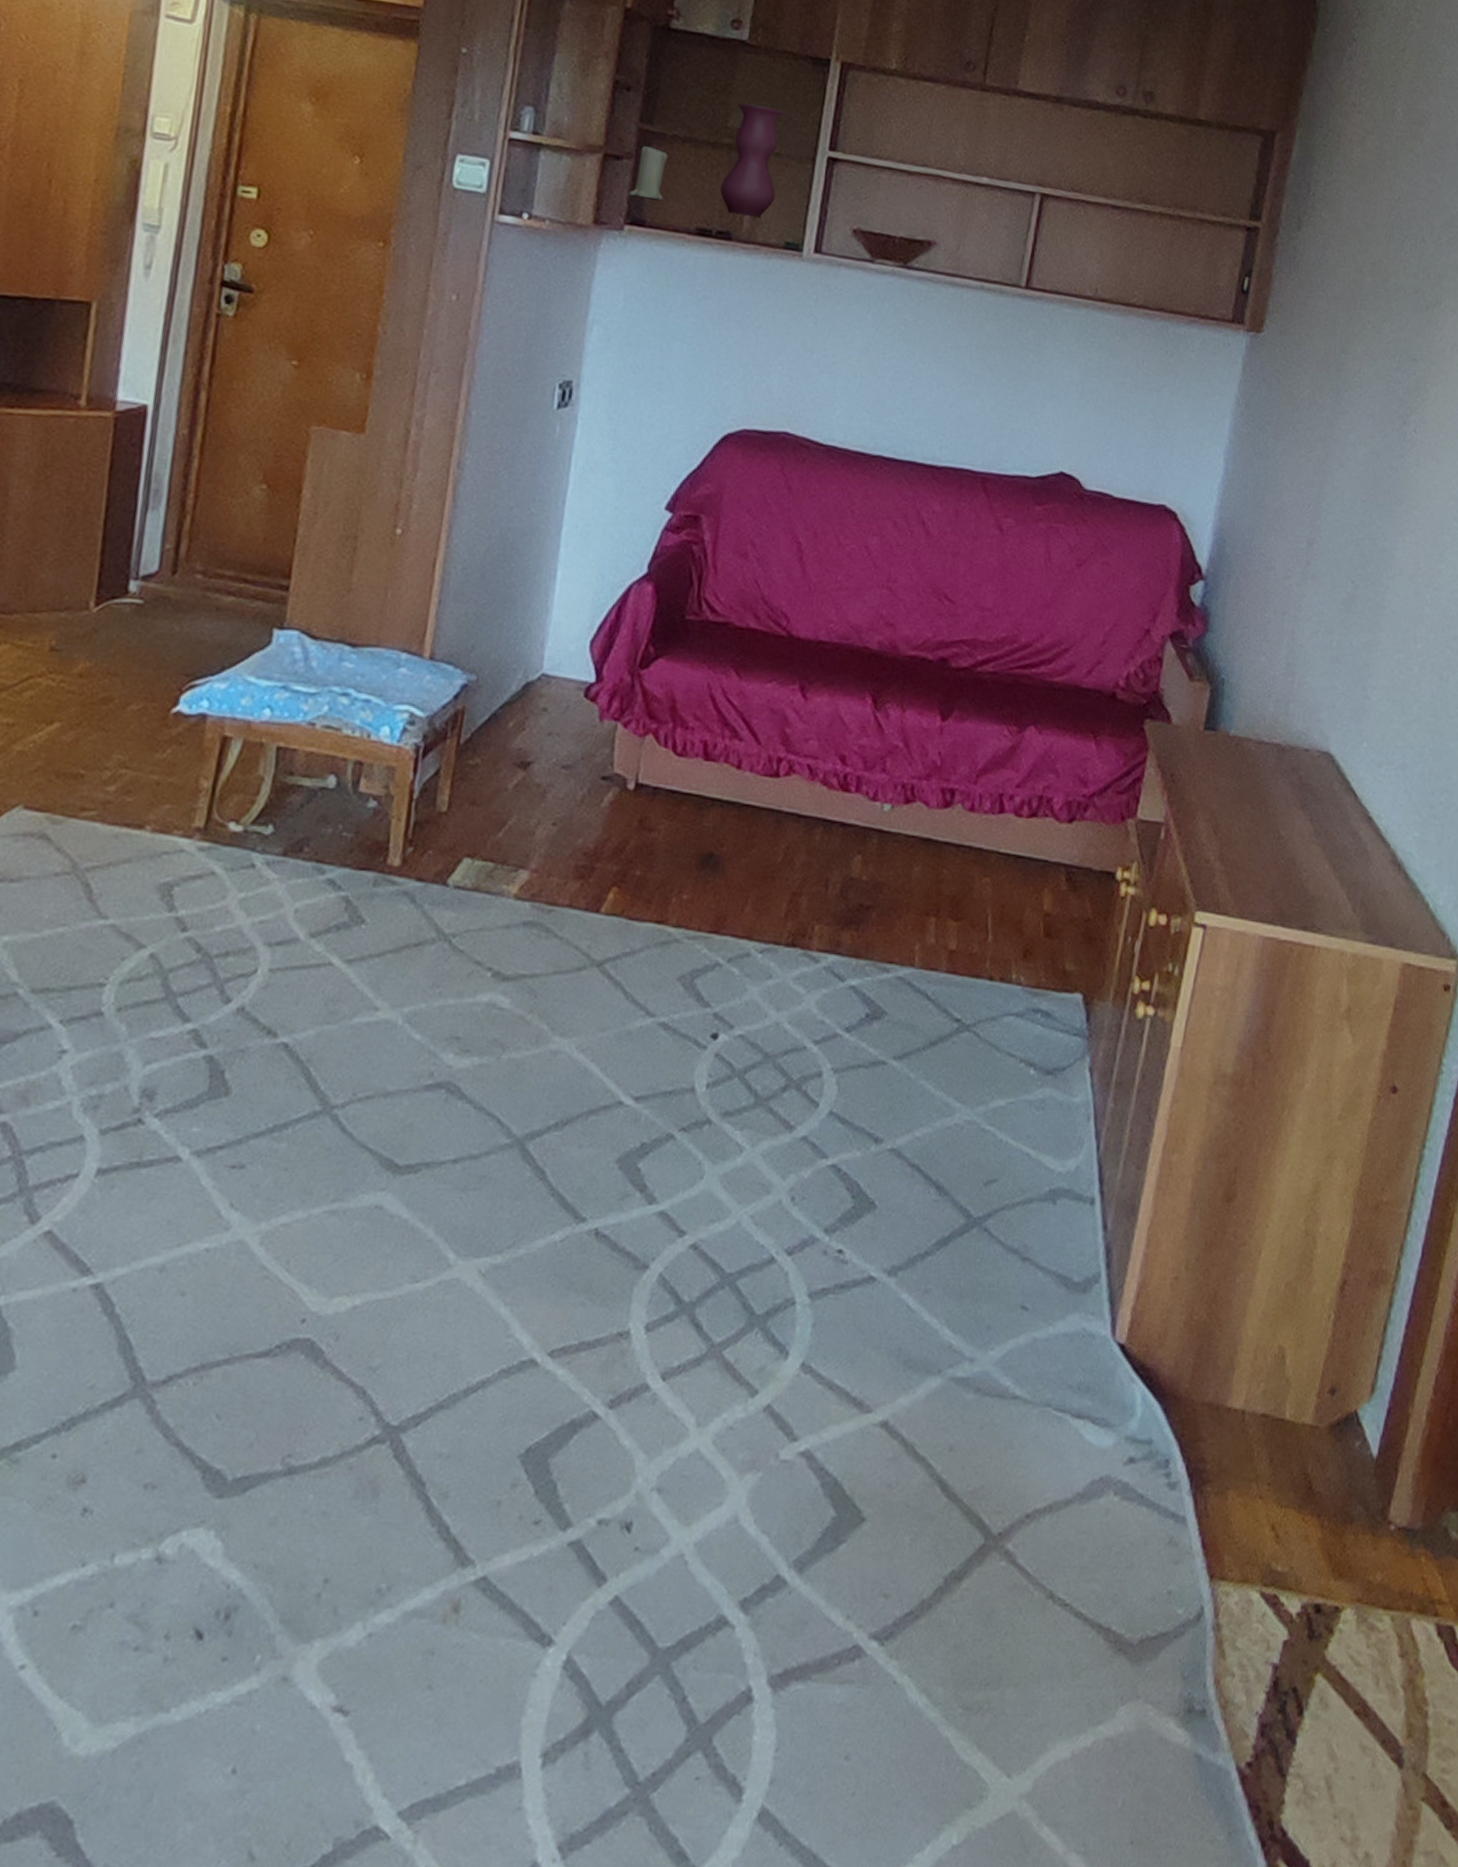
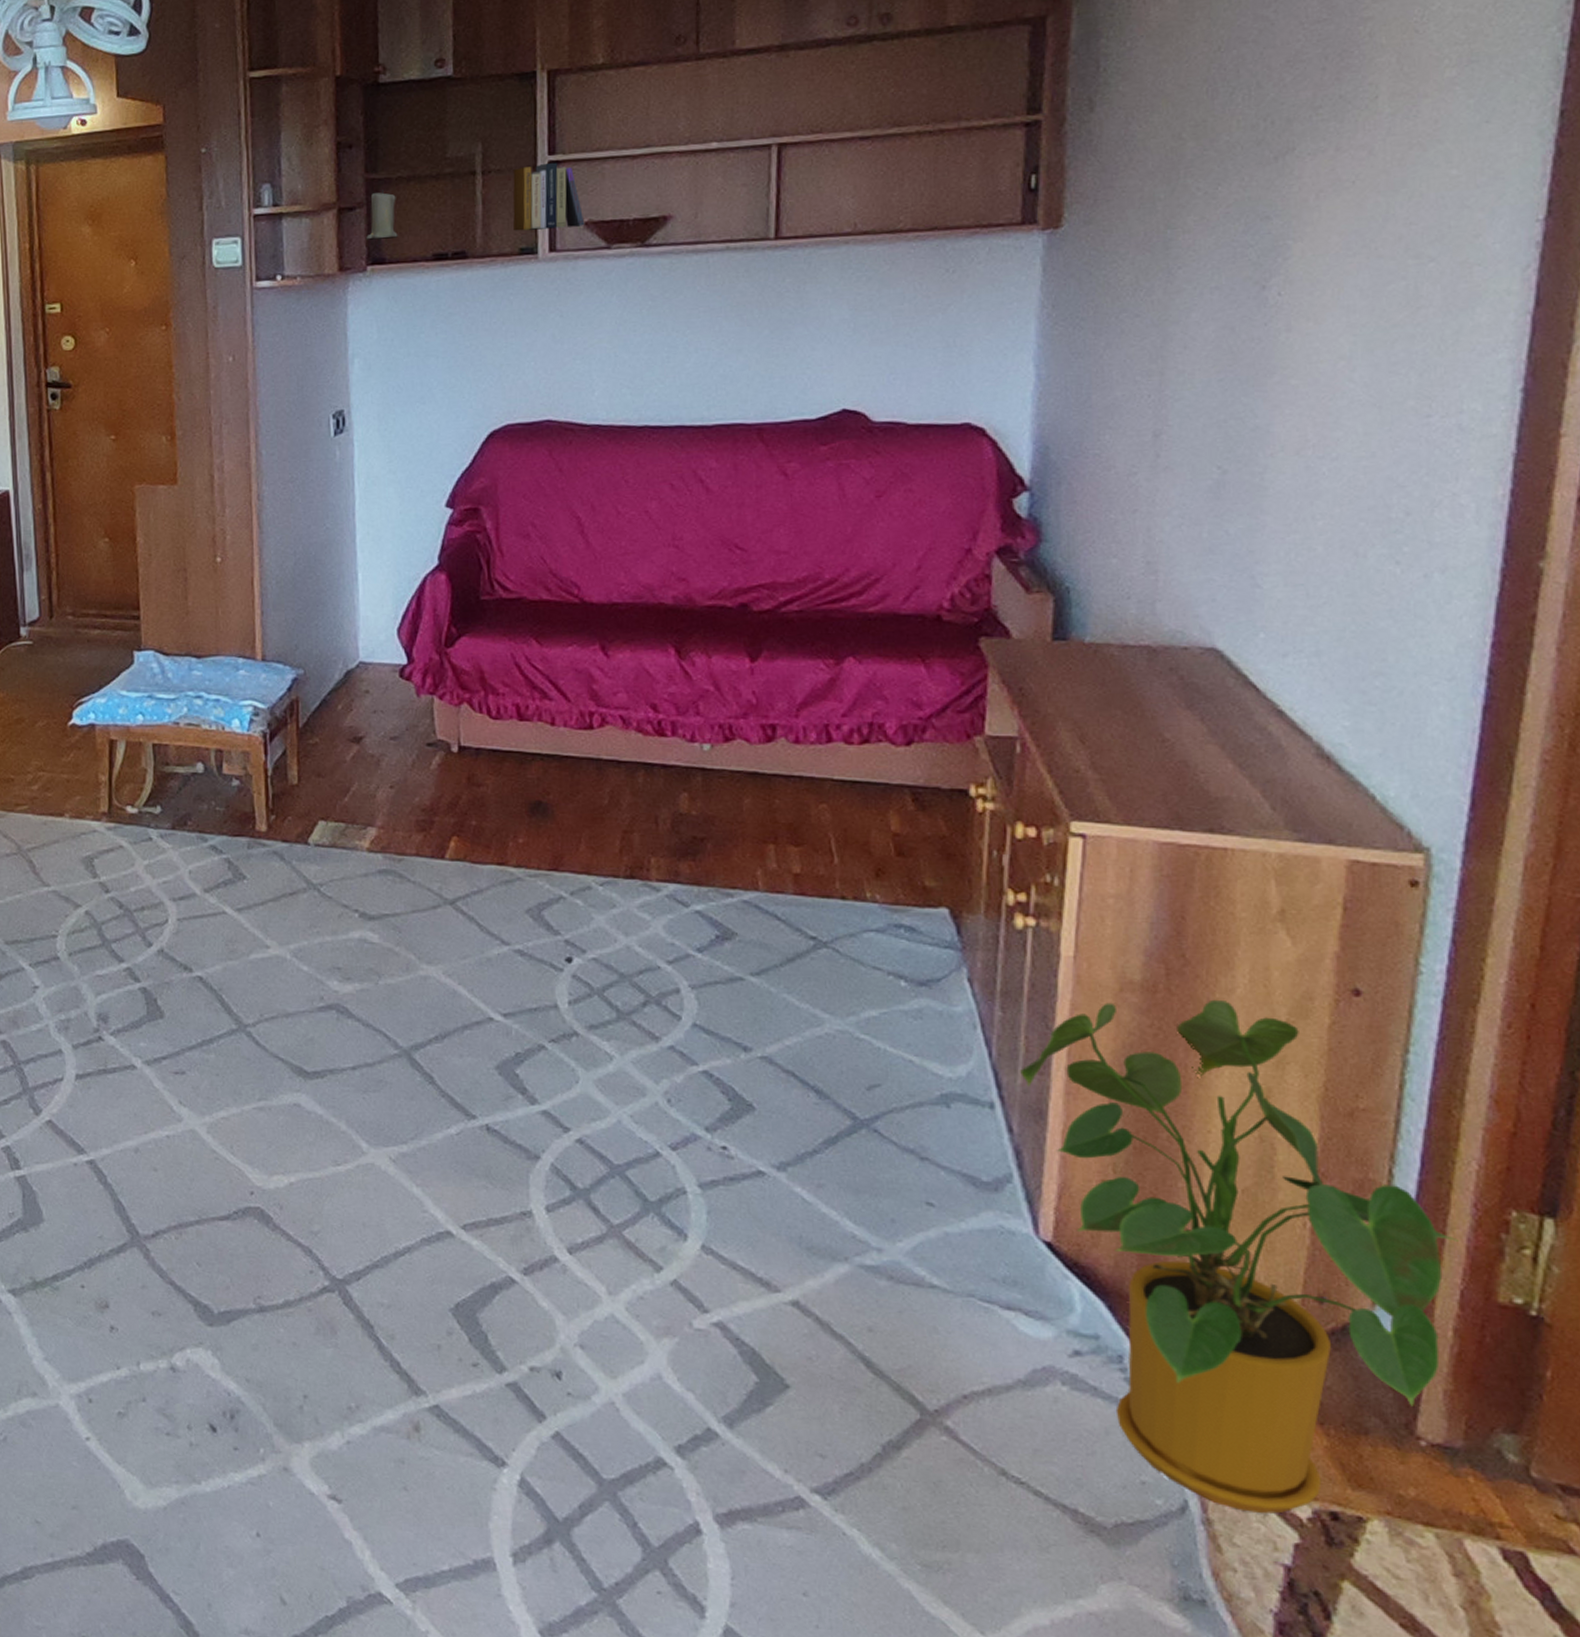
vase: present [720,103,785,218] -> none [449,129,503,234]
books: none [783,156,854,233] -> present [513,162,585,231]
house plant: none [1121,1094,1441,1613] -> present [1020,999,1460,1514]

